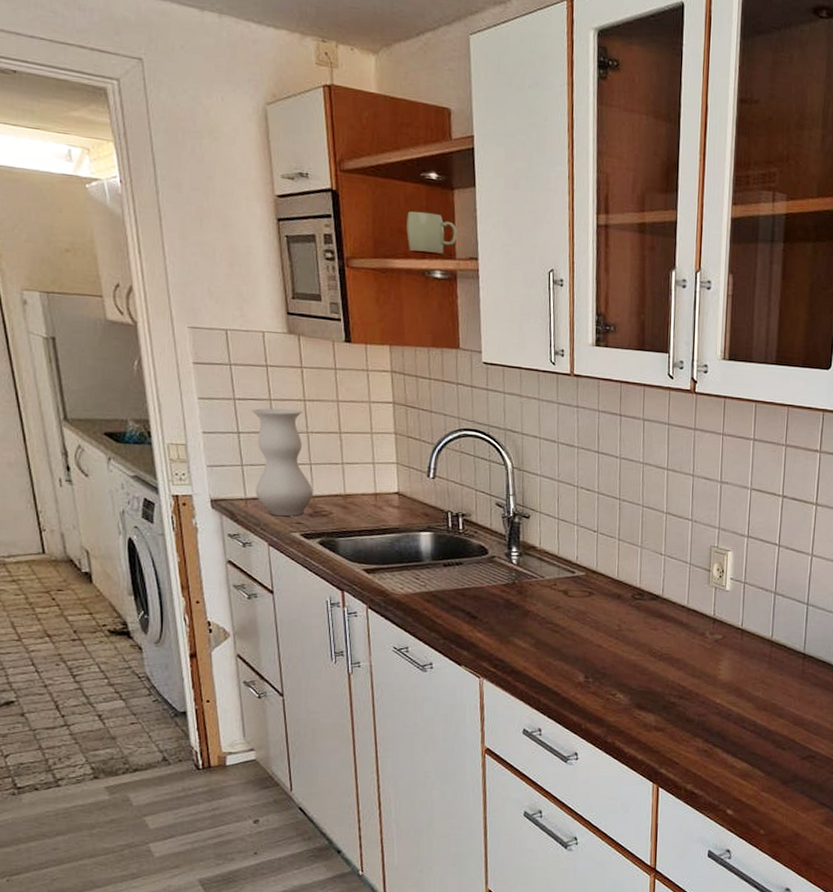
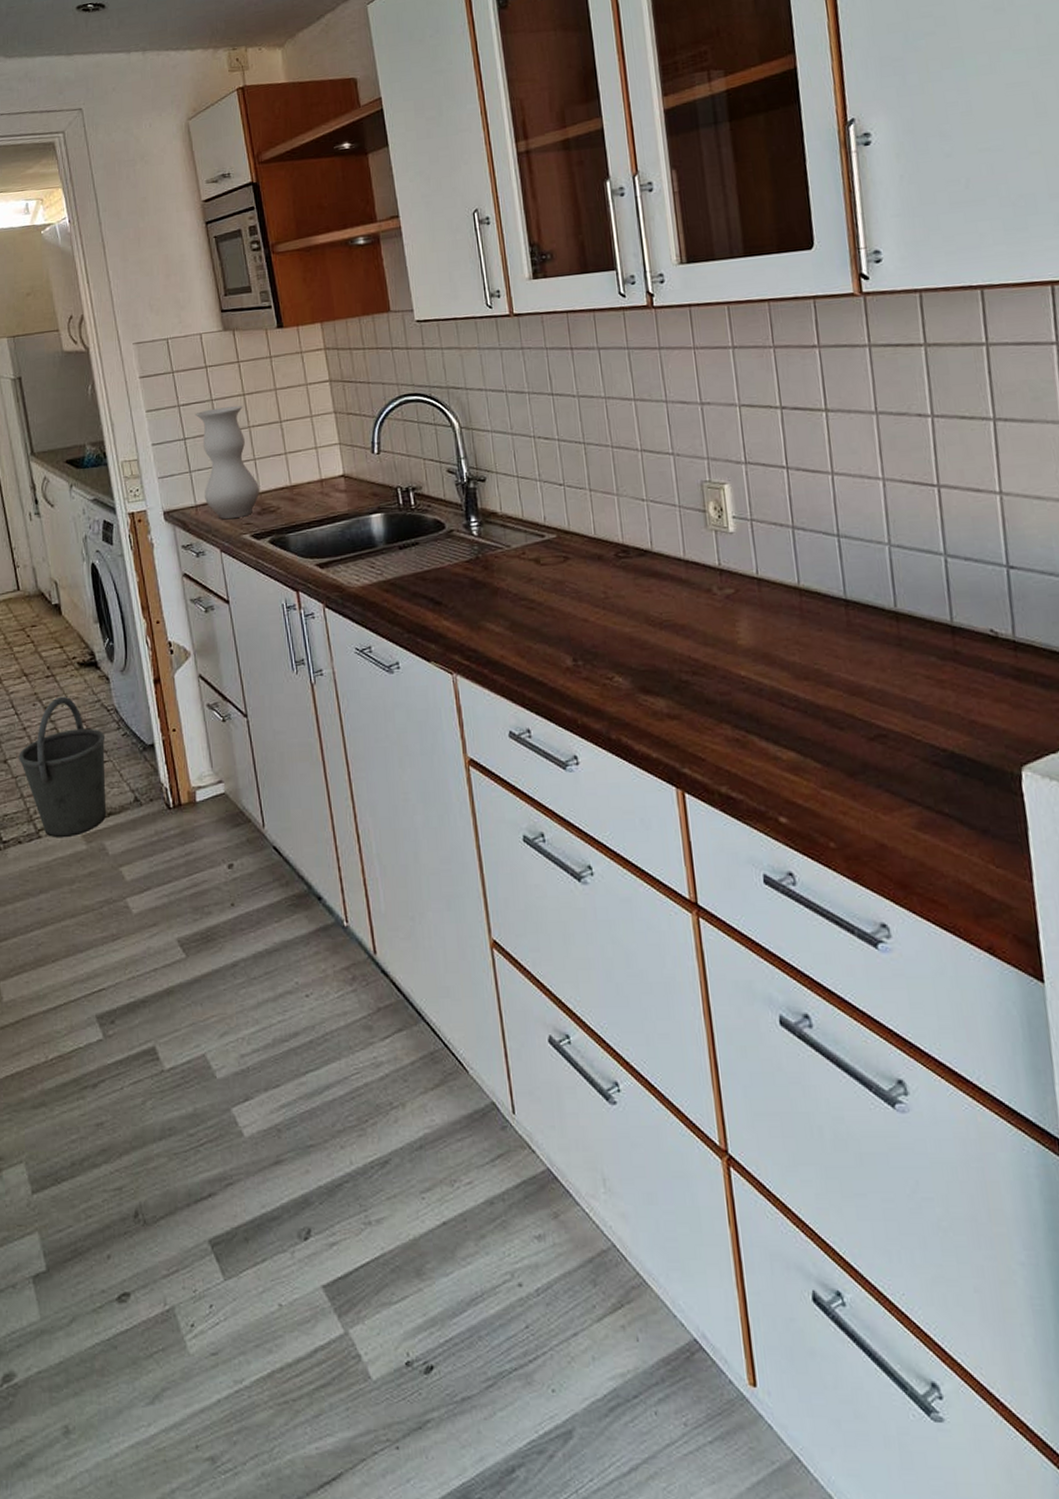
bucket: none [38,660,135,787] -> present [18,696,106,837]
mug: present [406,211,458,255] -> none [325,181,376,225]

